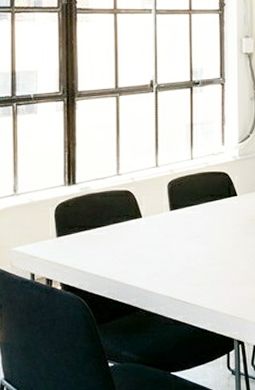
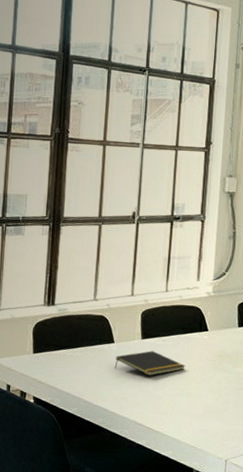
notepad: none [144,222,217,249] -> present [114,351,185,376]

